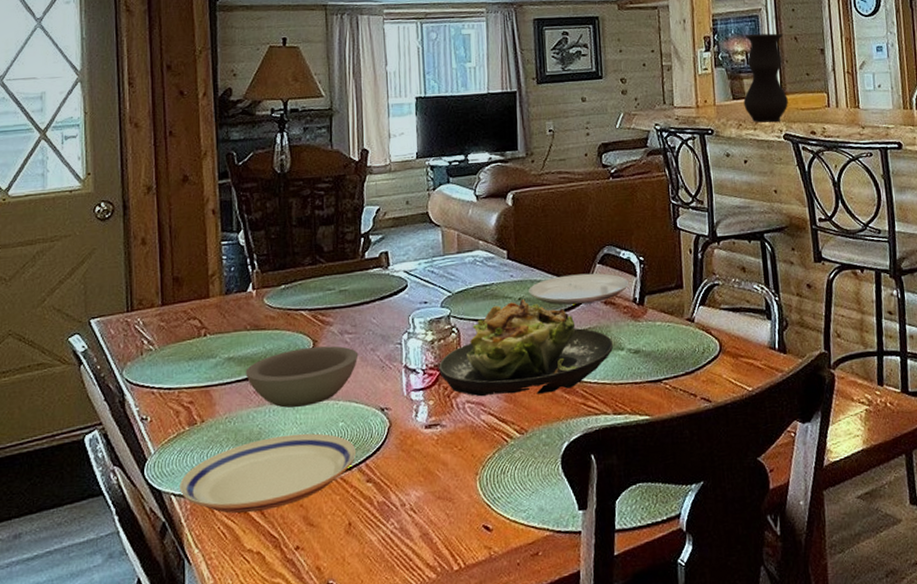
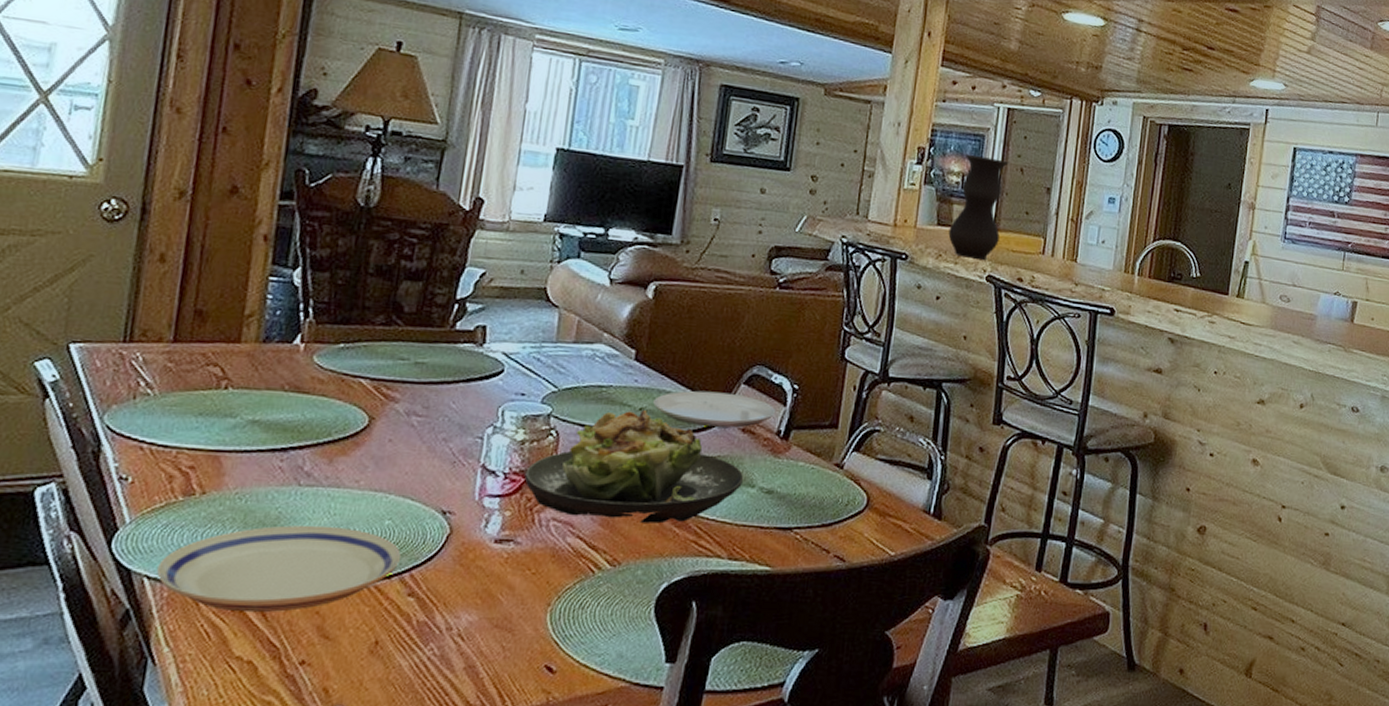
bowl: present [245,346,359,408] -> none [272,423,426,494]

